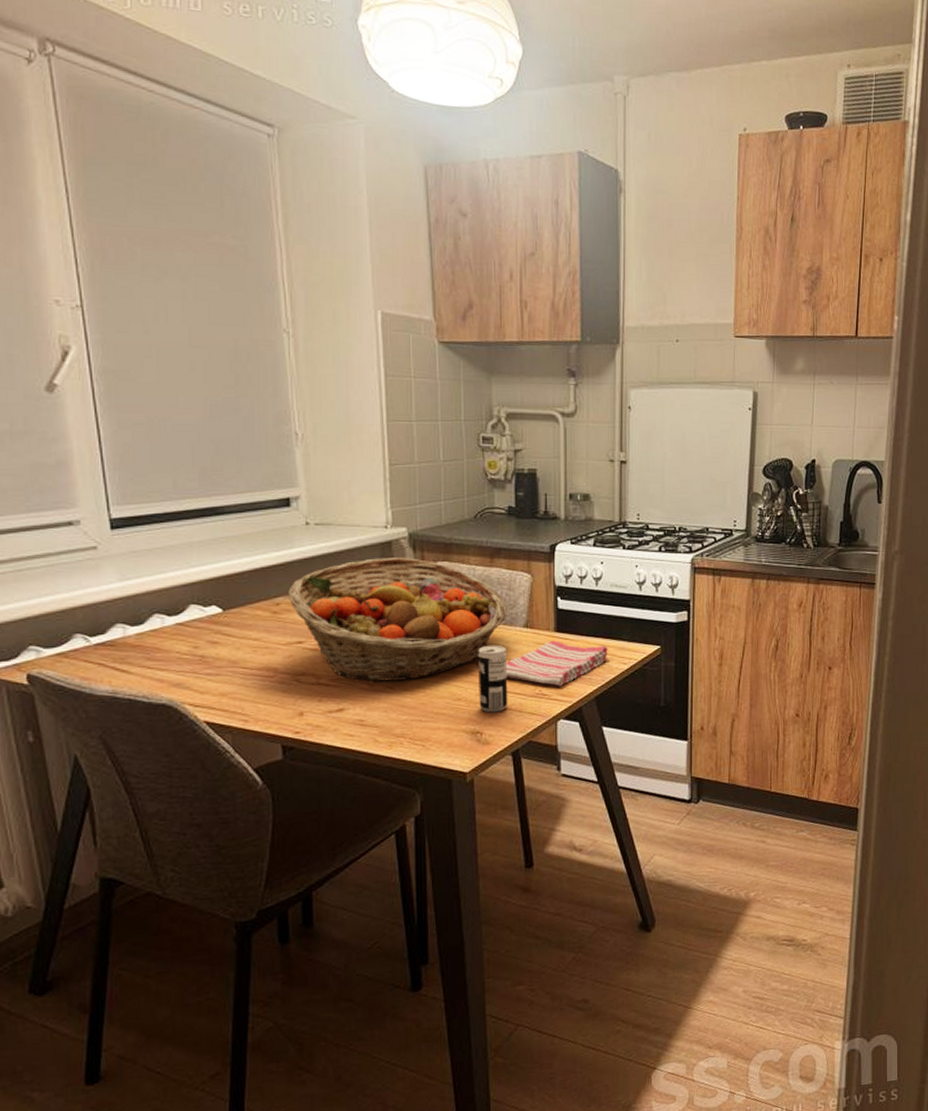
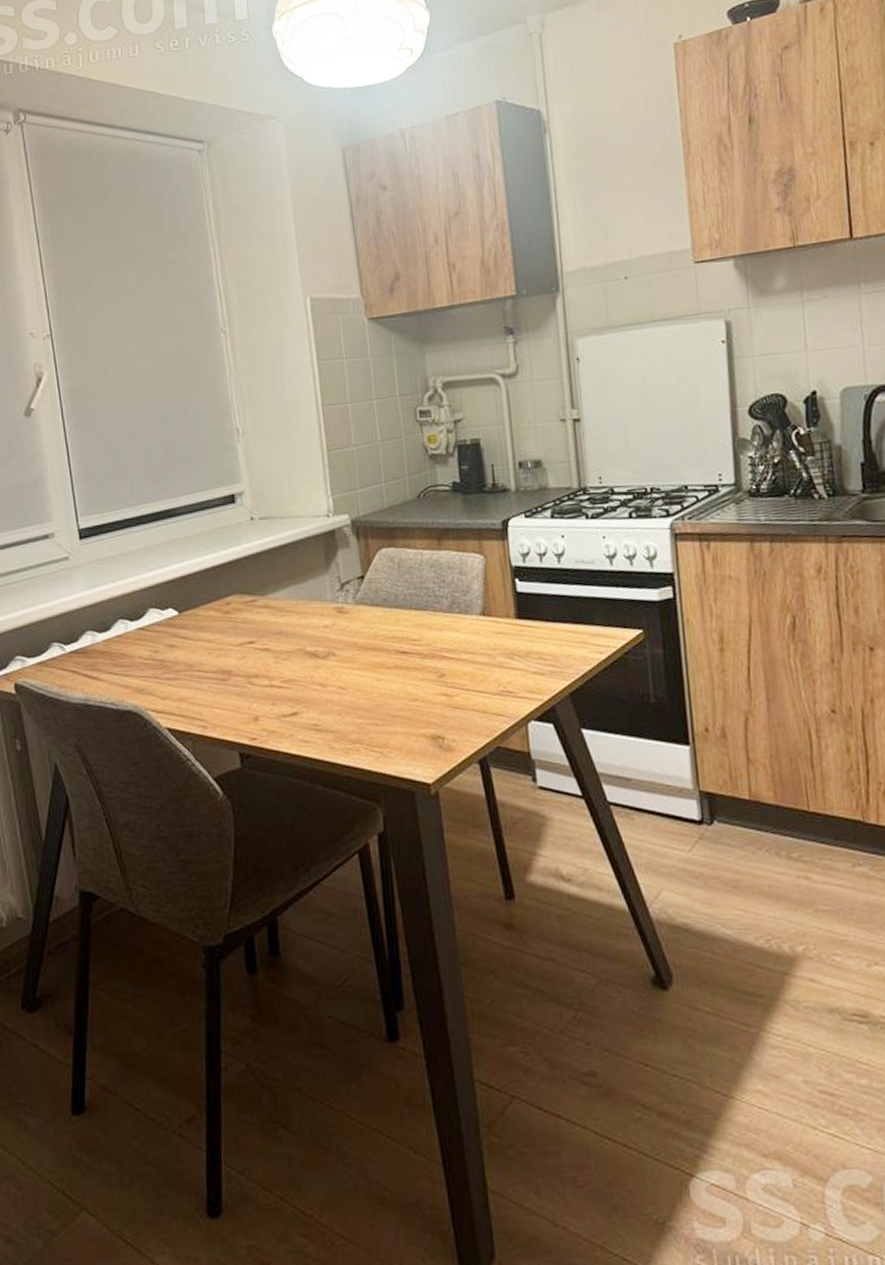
fruit basket: present [287,558,507,682] -> none [237,546,460,682]
beverage can: present [478,645,508,713] -> none [432,636,470,715]
dish towel: present [506,640,608,687] -> none [464,628,581,683]

